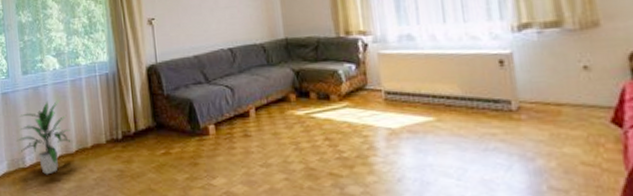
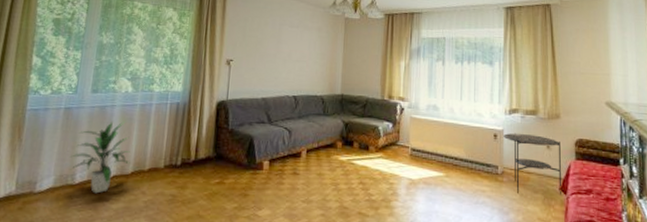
side table: none [513,53,615,134] -> present [503,132,561,195]

